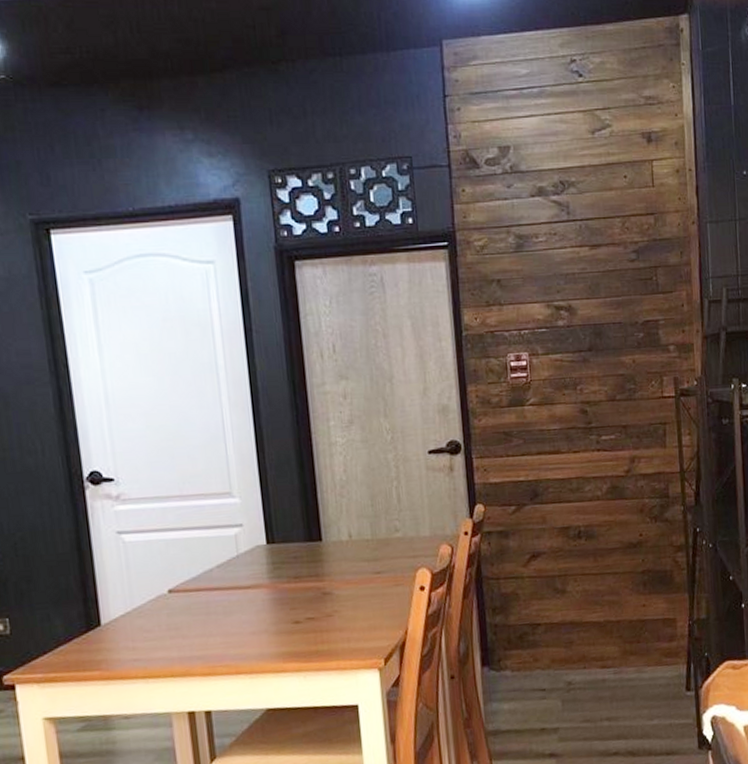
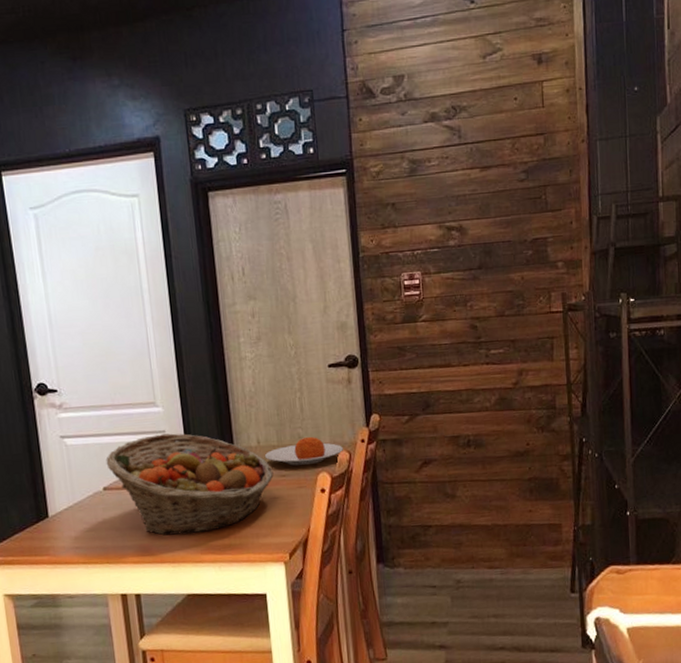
fruit basket: none [171,527,367,643] -> present [105,433,274,536]
plate: none [356,529,446,562] -> present [264,436,344,466]

